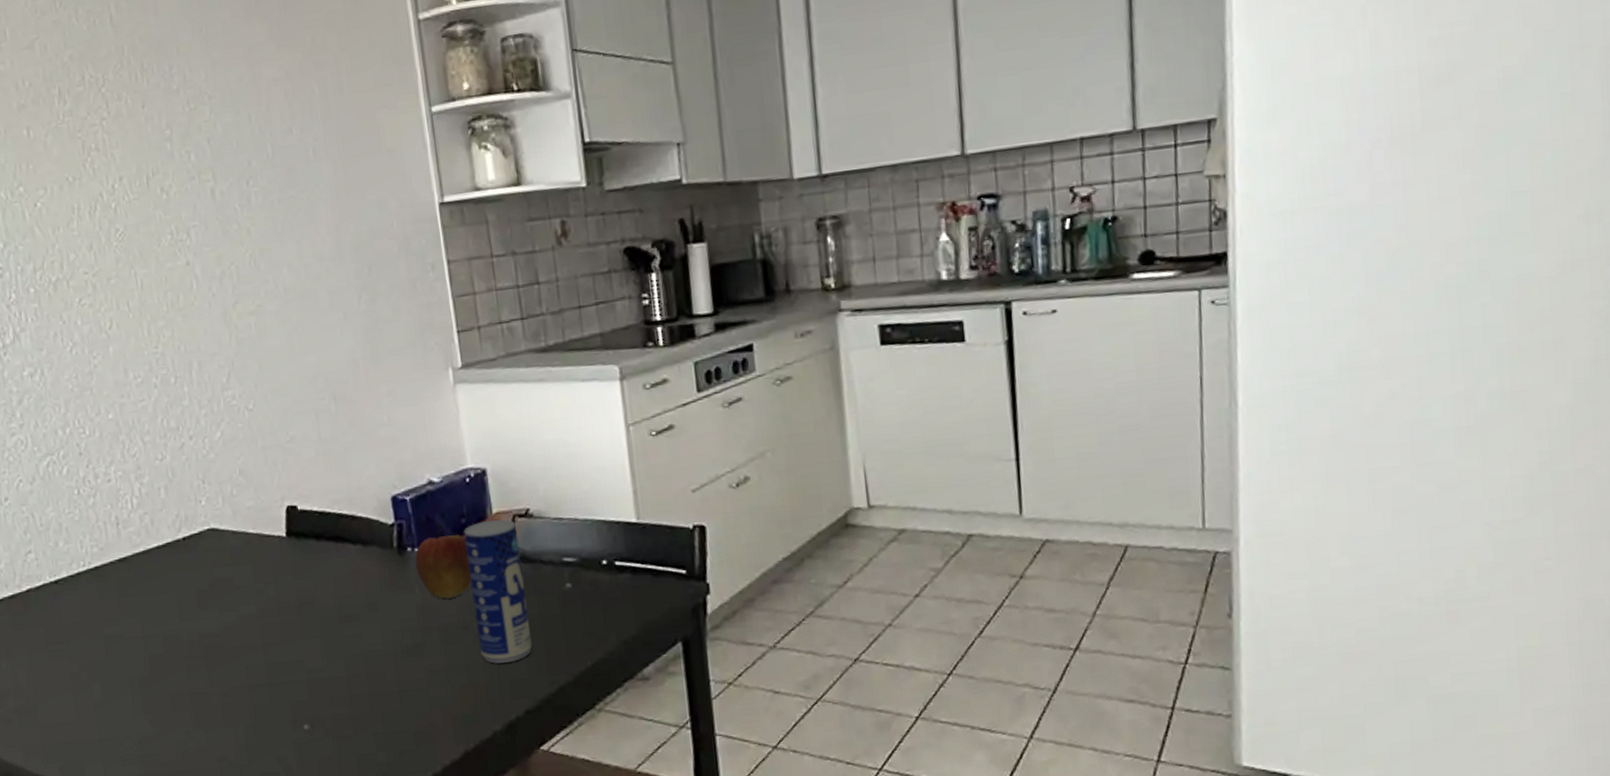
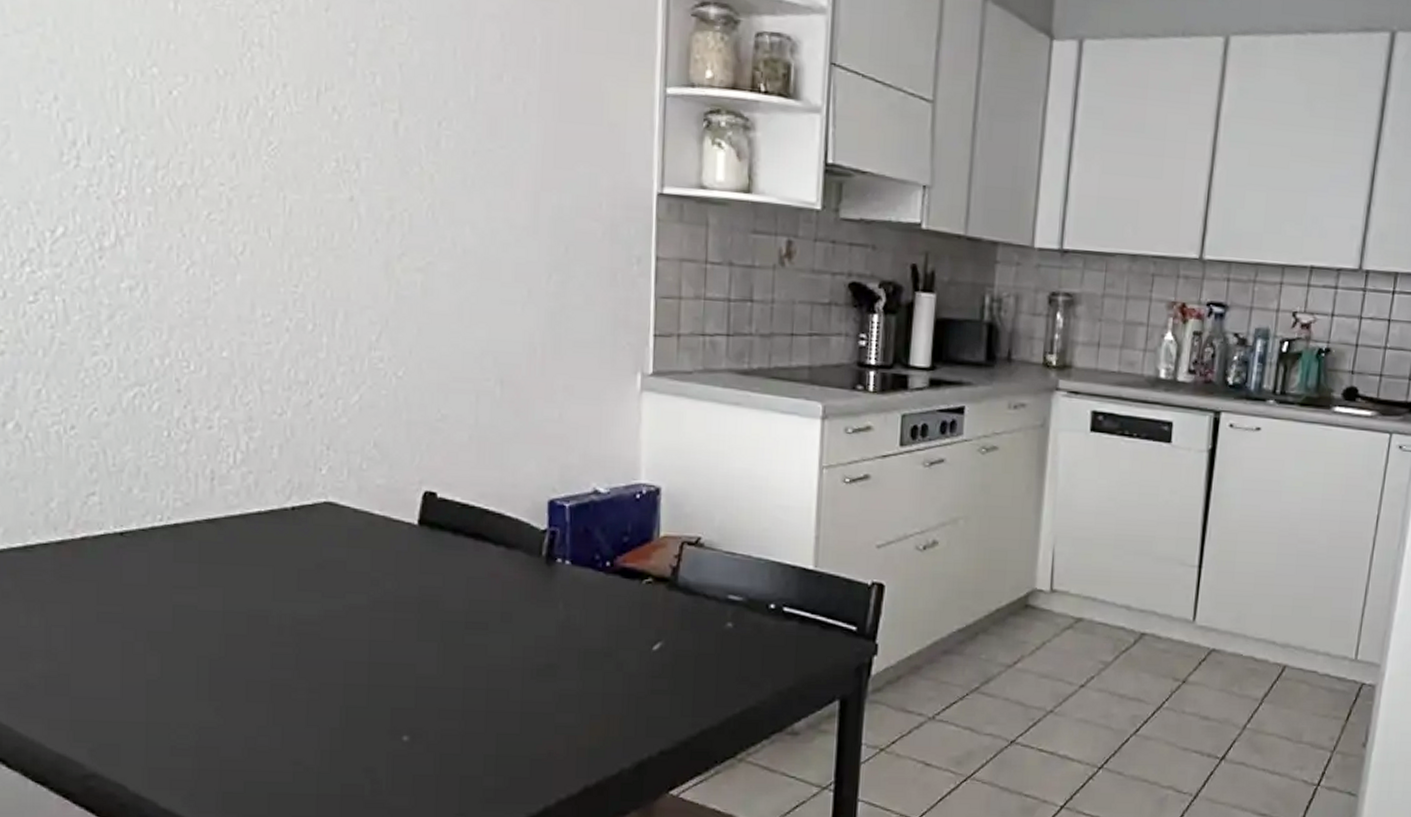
apple: present [415,524,472,599] -> none [563,538,625,621]
beverage can: present [463,519,533,664] -> none [621,543,684,697]

